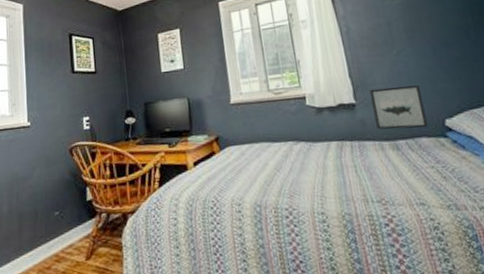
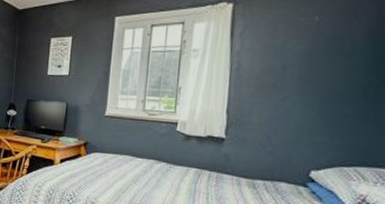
wall art: present [369,85,428,130] -> none [239,128,295,174]

